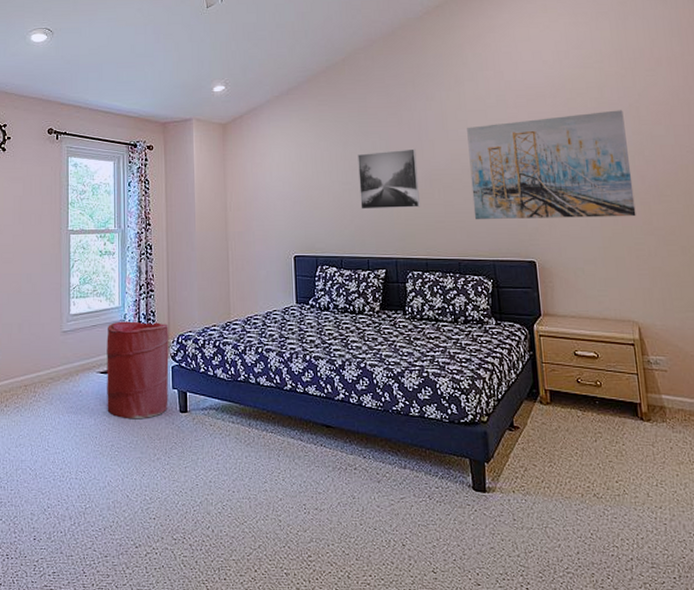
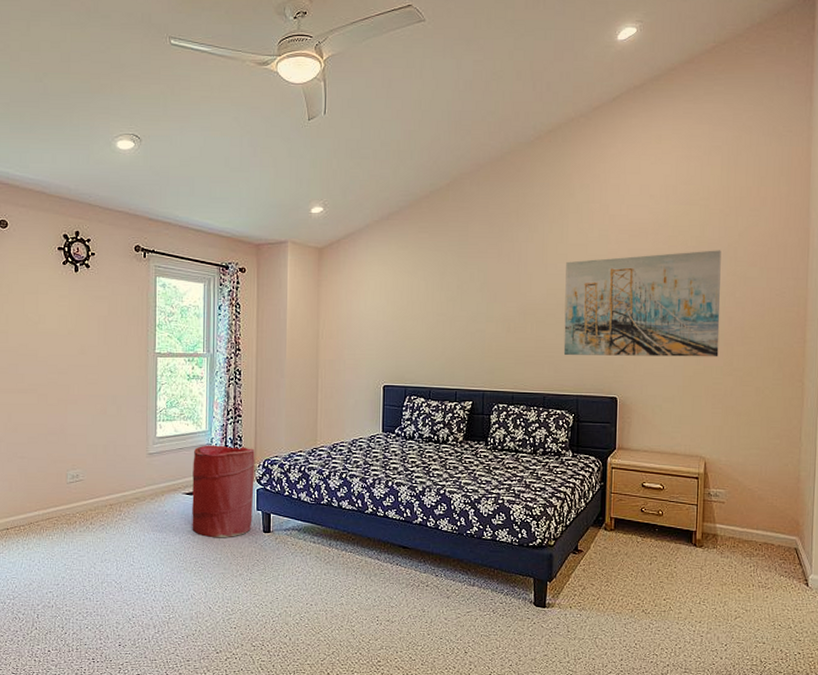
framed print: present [358,148,420,210] -> none [453,281,513,342]

